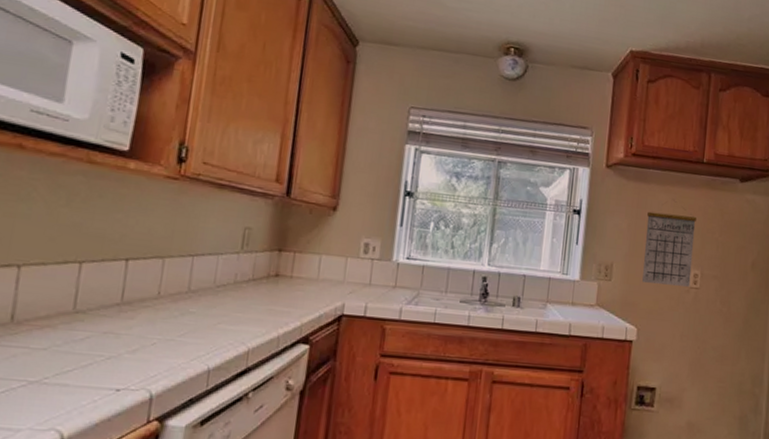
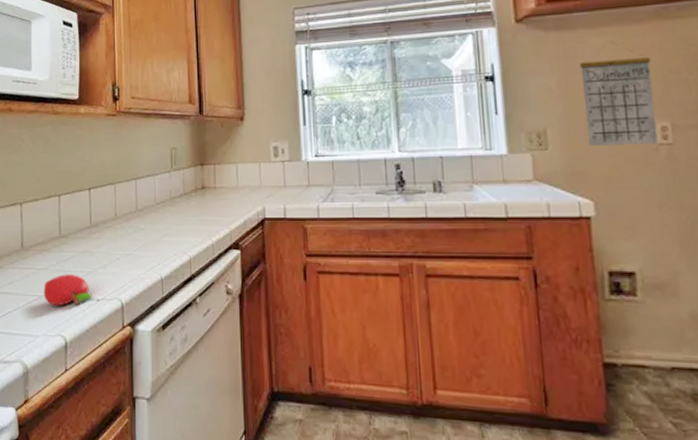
fruit: none [36,357,111,396] -> present [44,274,93,307]

